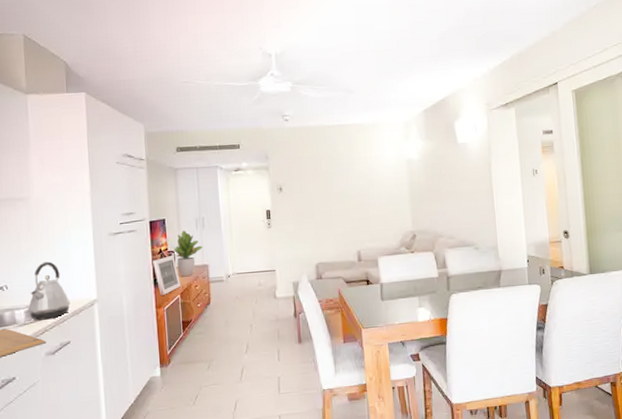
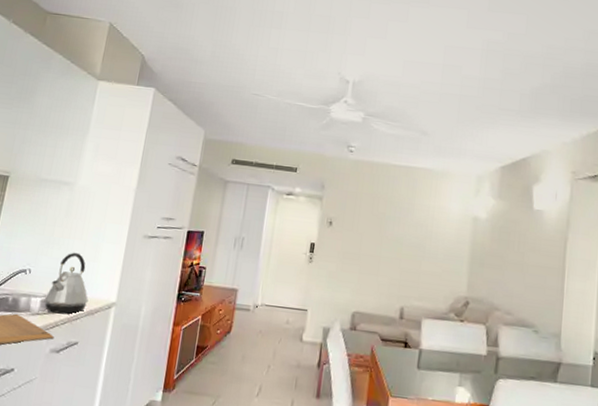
picture frame: present [153,255,181,295] -> none [180,271,205,313]
potted plant: present [173,230,203,277] -> none [204,247,236,298]

